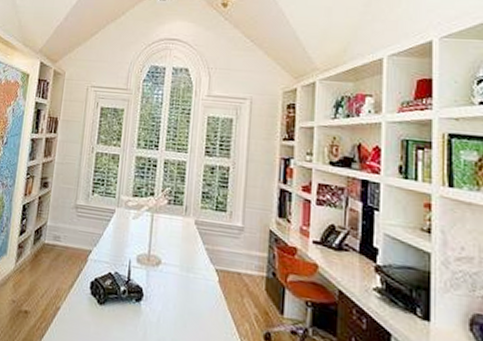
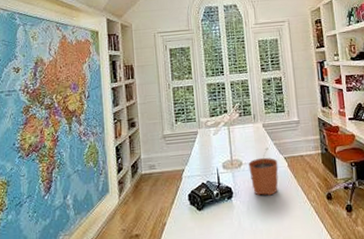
plant pot: none [168,250,206,313] -> present [248,147,279,196]

